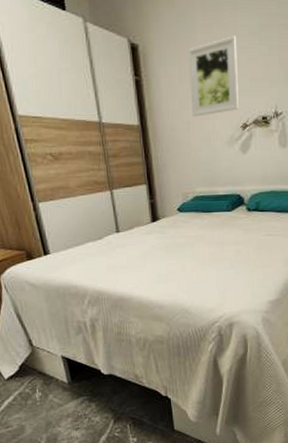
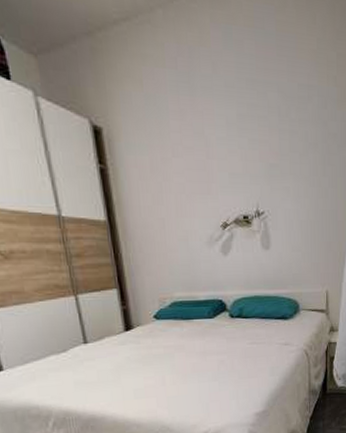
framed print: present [187,36,239,117] -> none [159,125,218,213]

